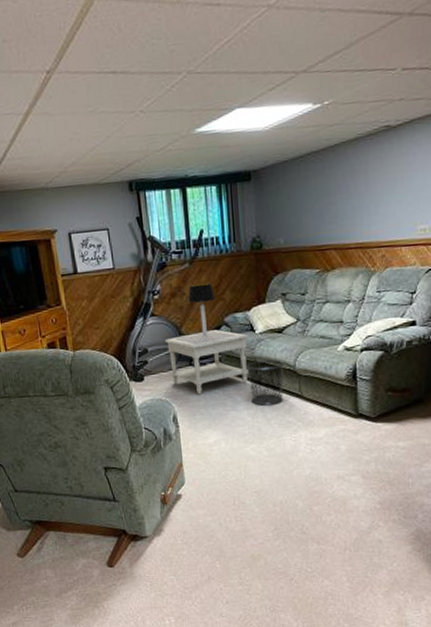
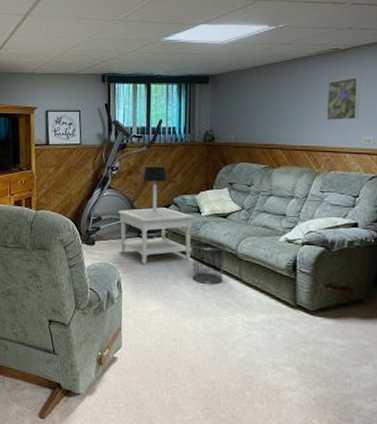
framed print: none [379,158,415,212] -> present [326,77,360,121]

